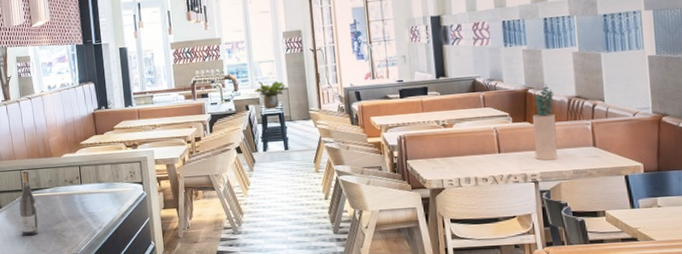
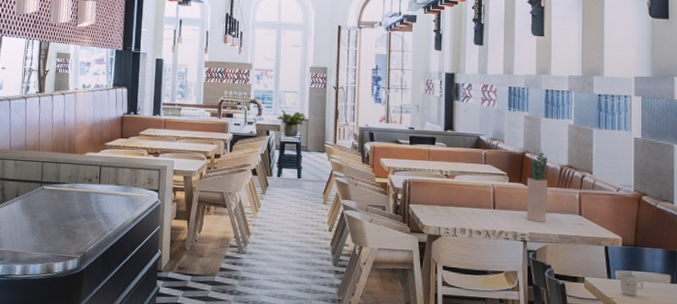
wine bottle: present [18,170,39,236] -> none [33,162,53,228]
mug: none [645,201,671,223] -> present [621,274,643,296]

